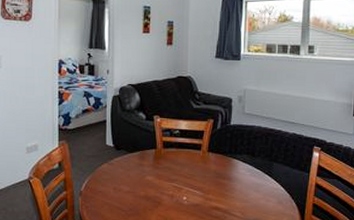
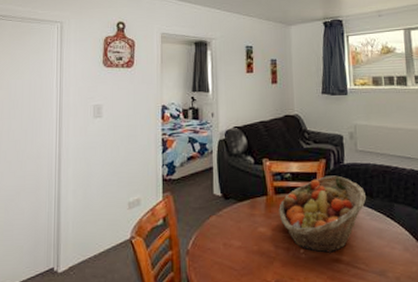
fruit basket: none [166,134,248,203] -> present [279,175,366,254]

